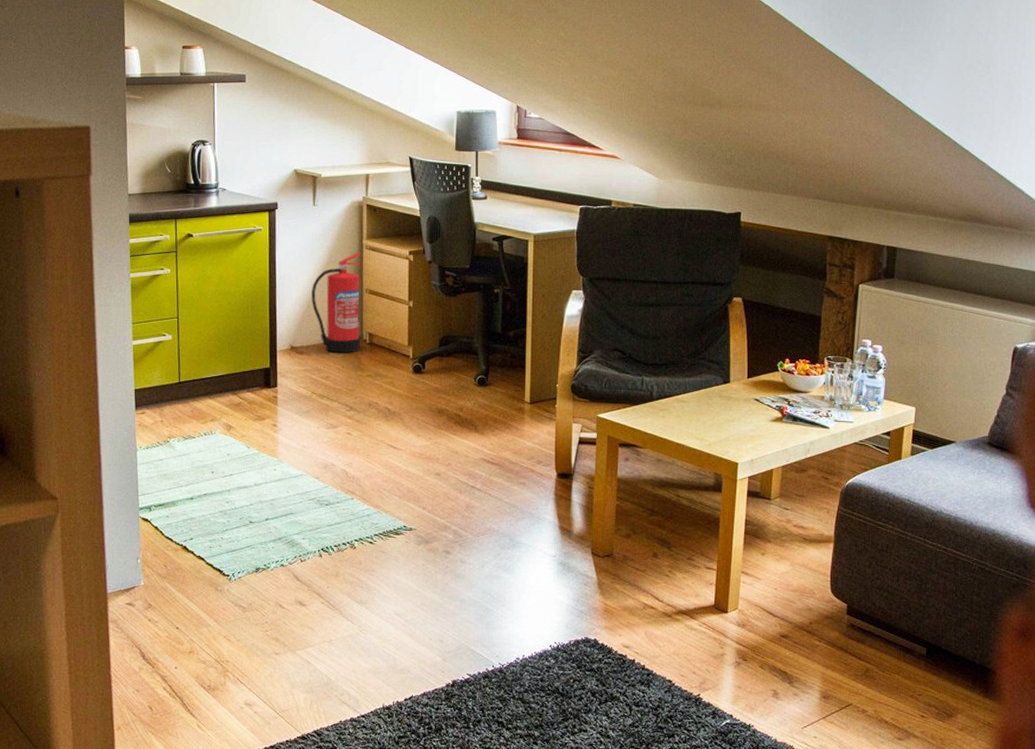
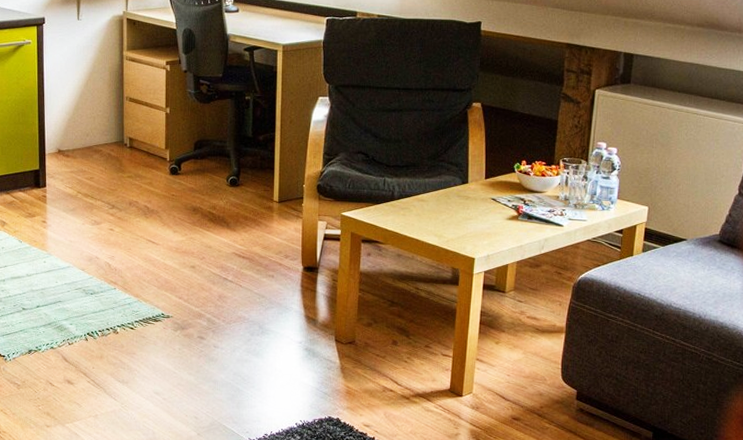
fire extinguisher: present [311,253,361,353] -> none [76,63,122,156]

